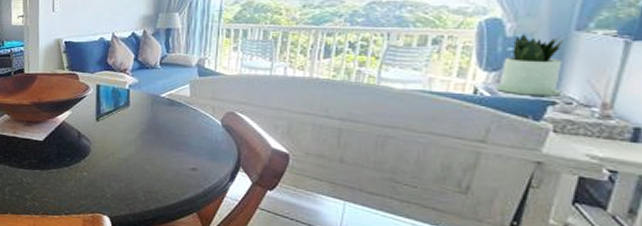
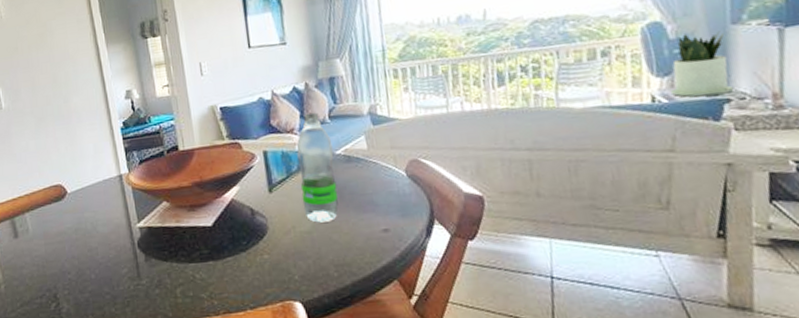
bottle: none [124,57,159,154] -> present [296,112,339,223]

